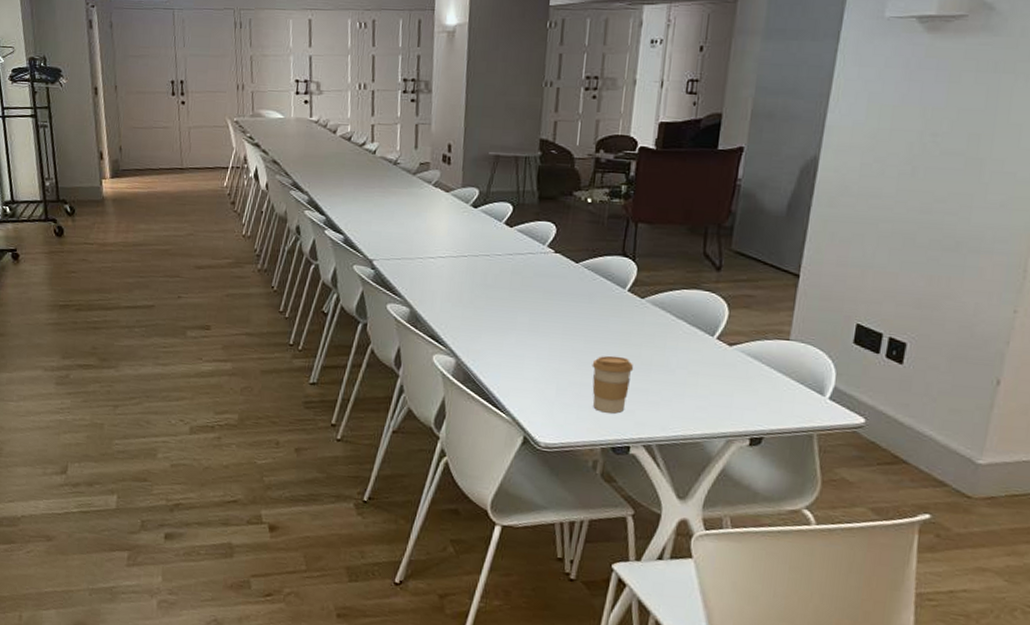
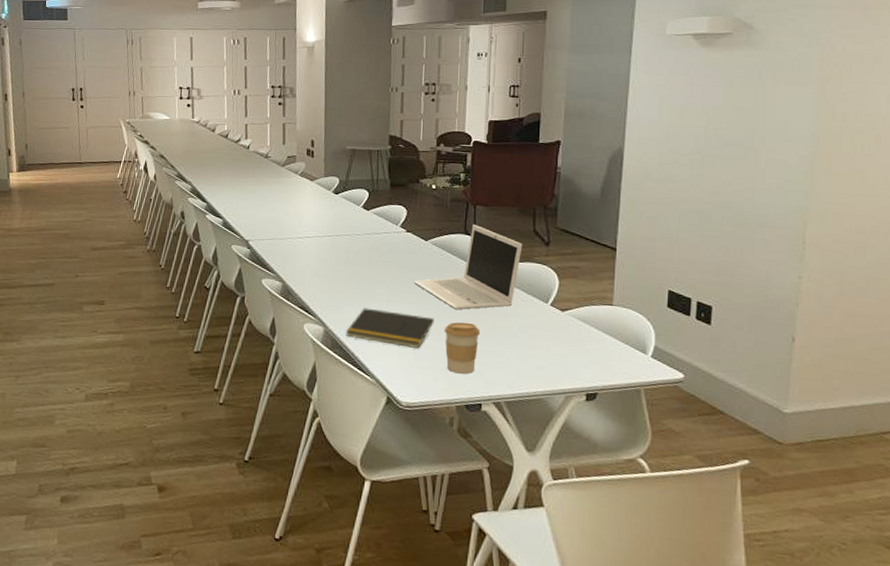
notepad: none [480,338,582,384] -> present [346,308,434,348]
laptop: none [560,244,690,343] -> present [413,224,523,310]

